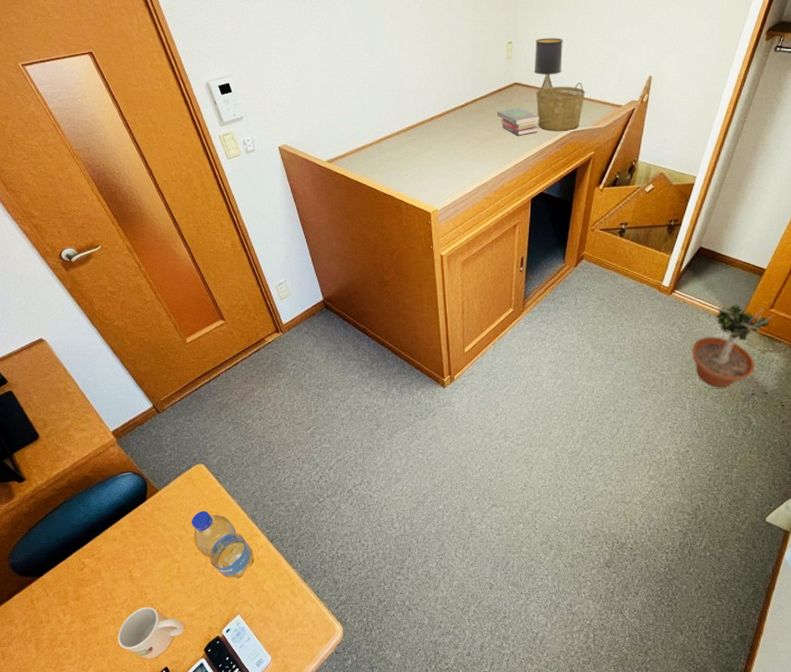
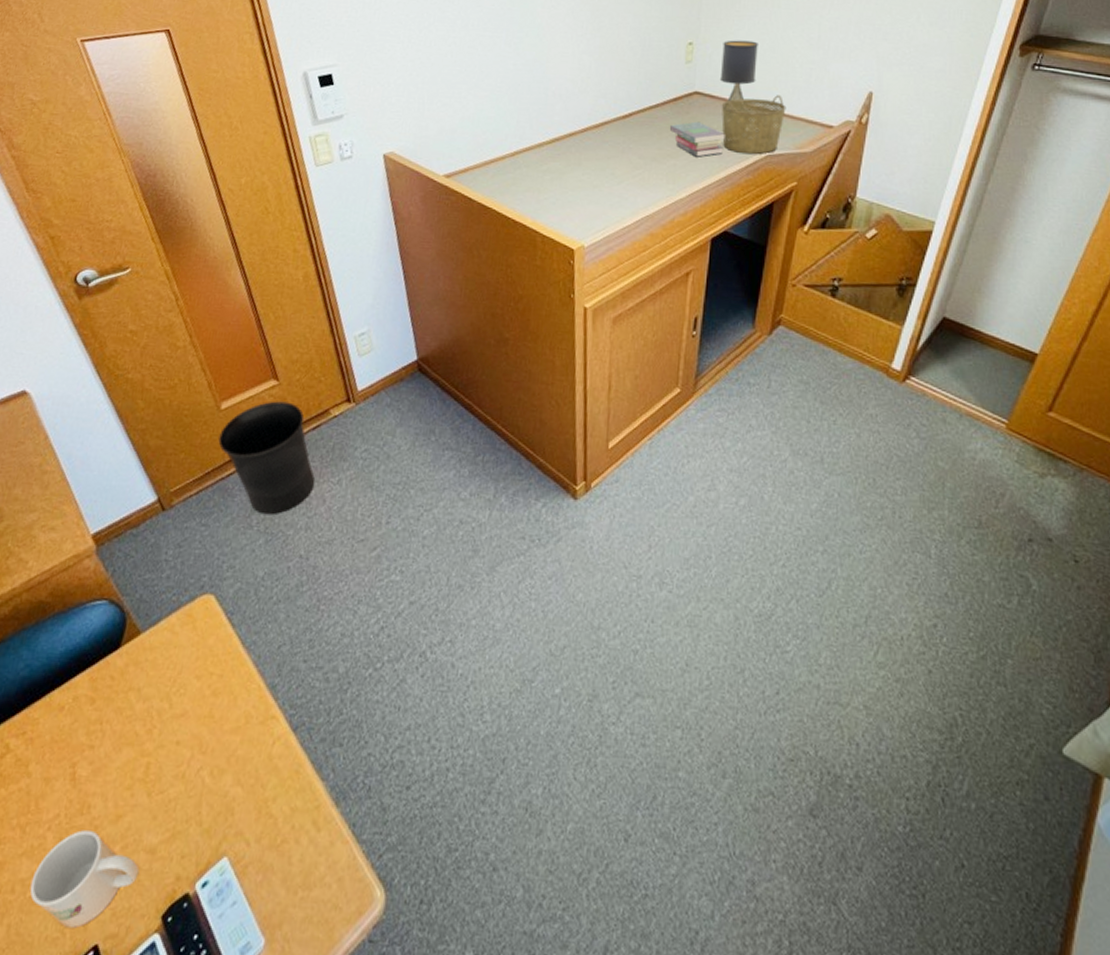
waste bin: none [189,335,262,411] -> present [218,401,315,515]
bottle: present [191,510,254,578] -> none [177,670,265,791]
potted tree: present [692,303,775,387] -> none [936,401,1055,527]

